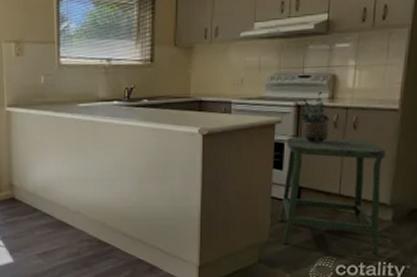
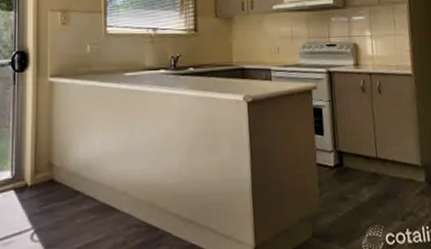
stool: present [278,136,386,257] -> none [323,101,423,222]
potted plant: present [300,91,331,143] -> none [330,58,359,108]

